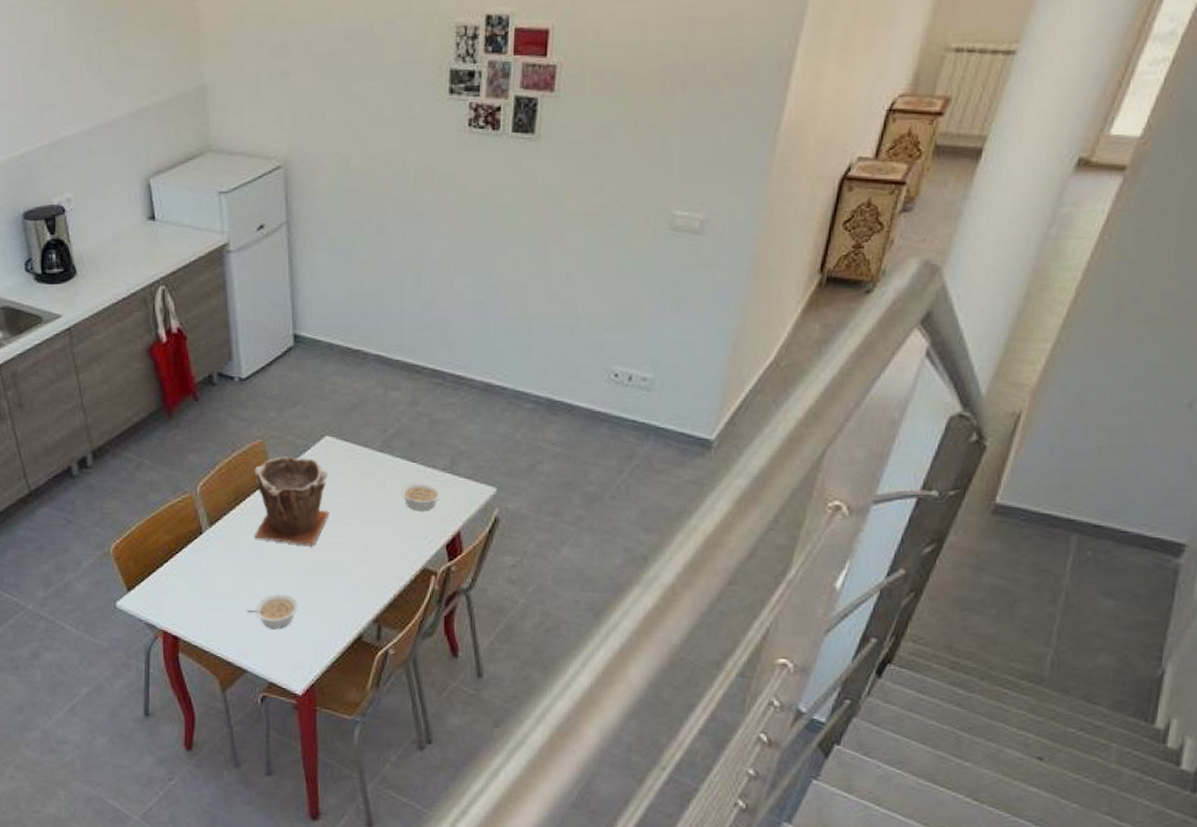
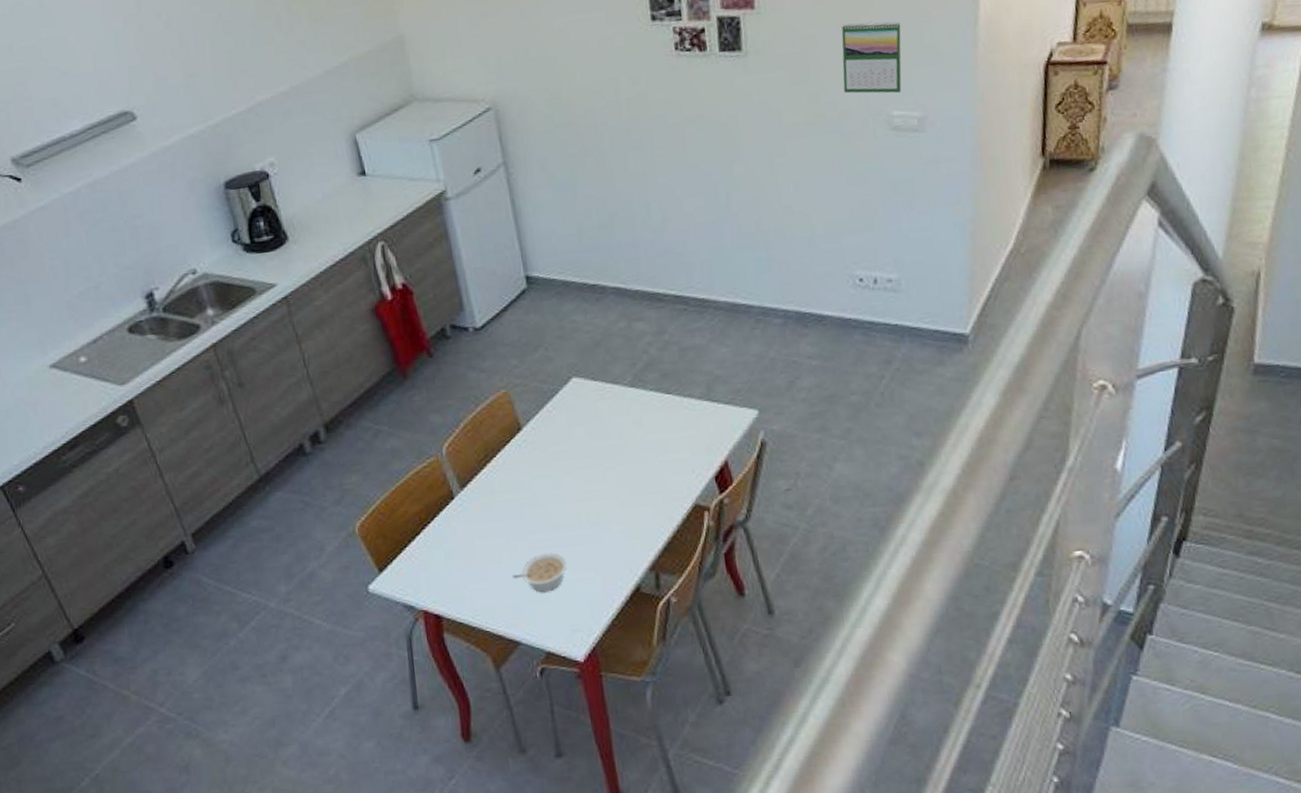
plant pot: present [253,455,329,546] -> none [501,402,588,497]
legume: present [401,483,441,511] -> none [659,414,702,445]
calendar: none [631,115,700,193] -> present [841,21,902,94]

